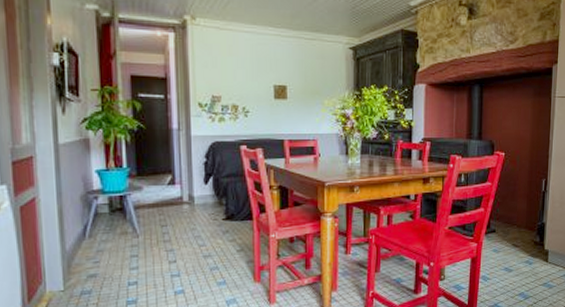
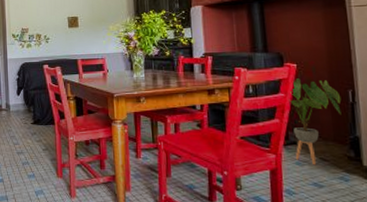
house plant: none [493,167,536,252] -> present [288,78,341,165]

